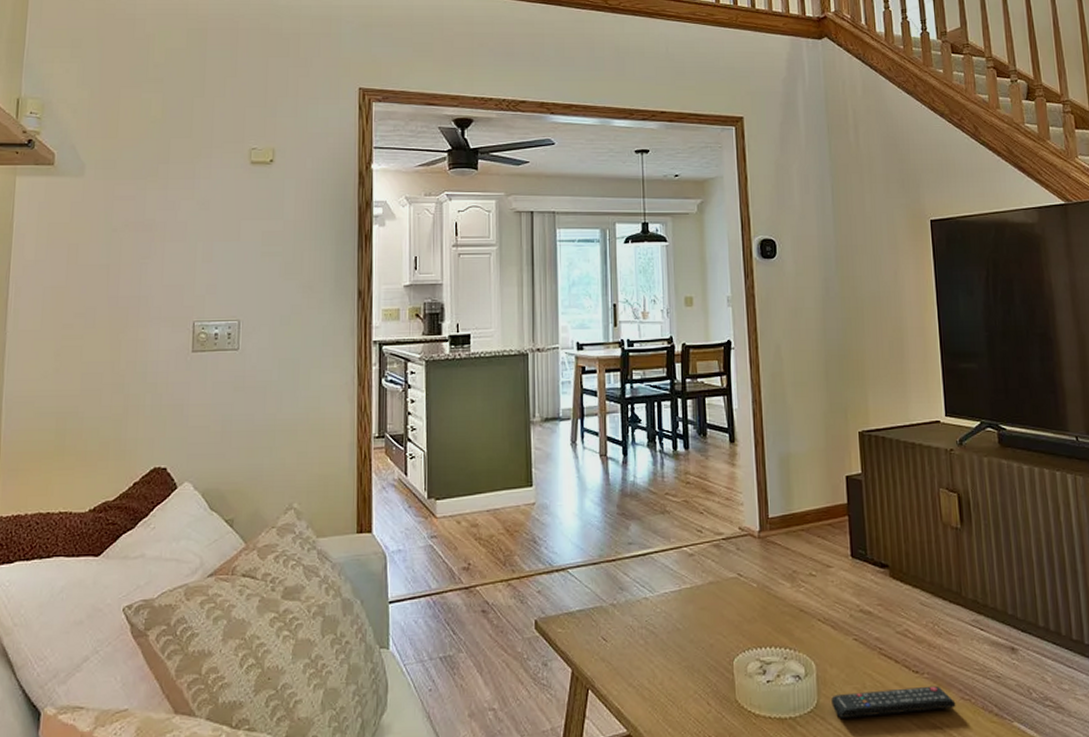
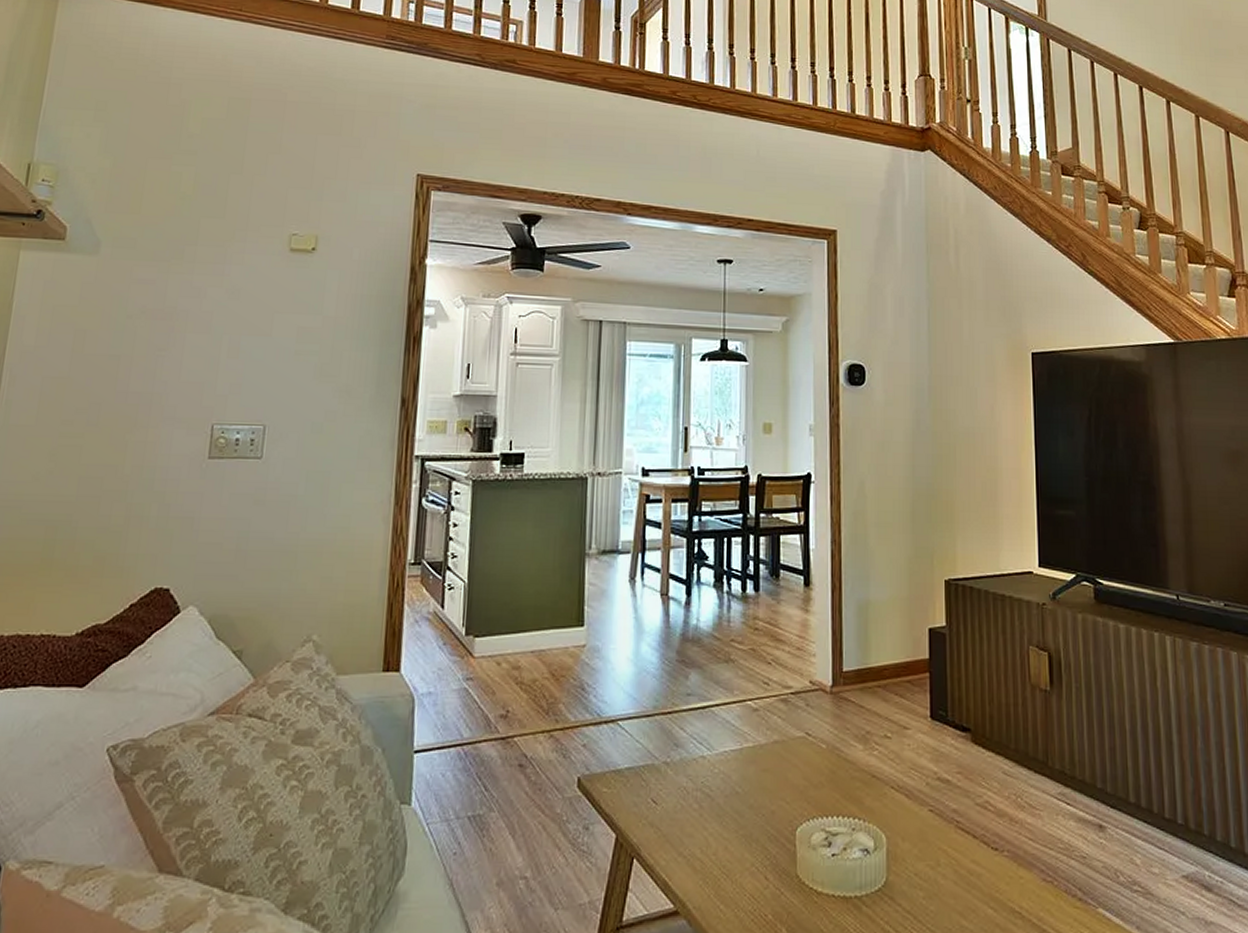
remote control: present [831,685,956,718] -> none [902,865,1037,898]

